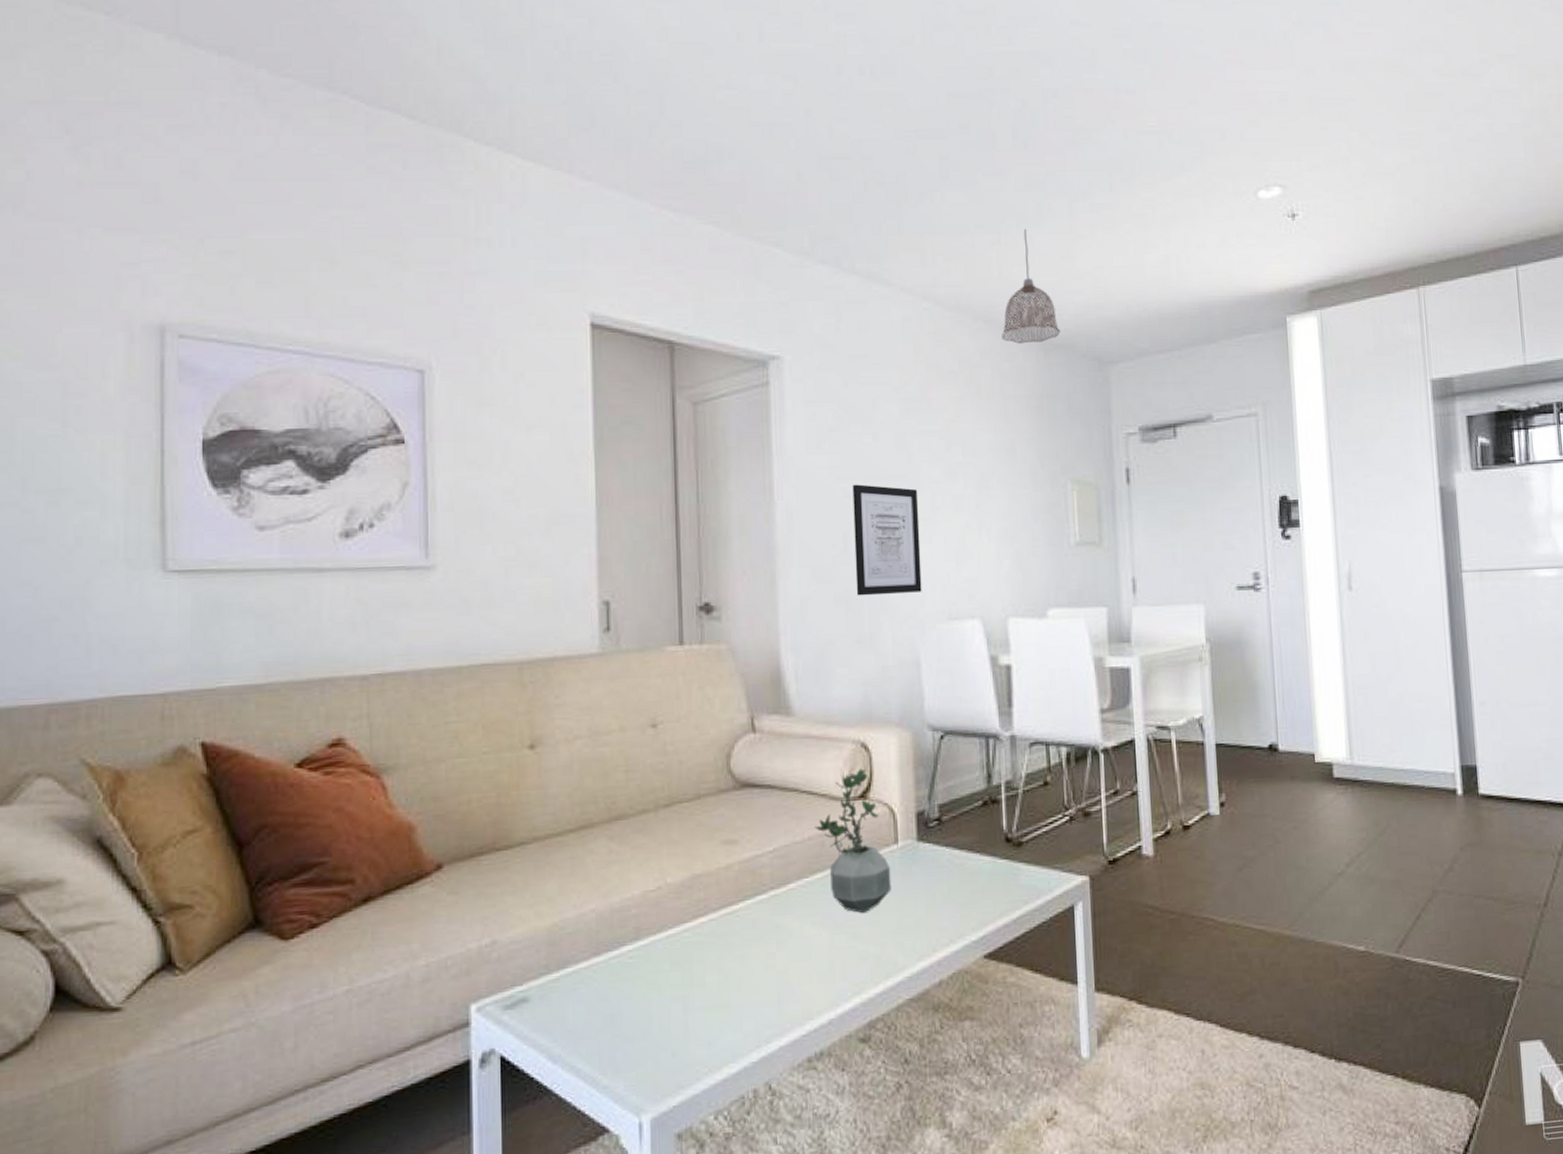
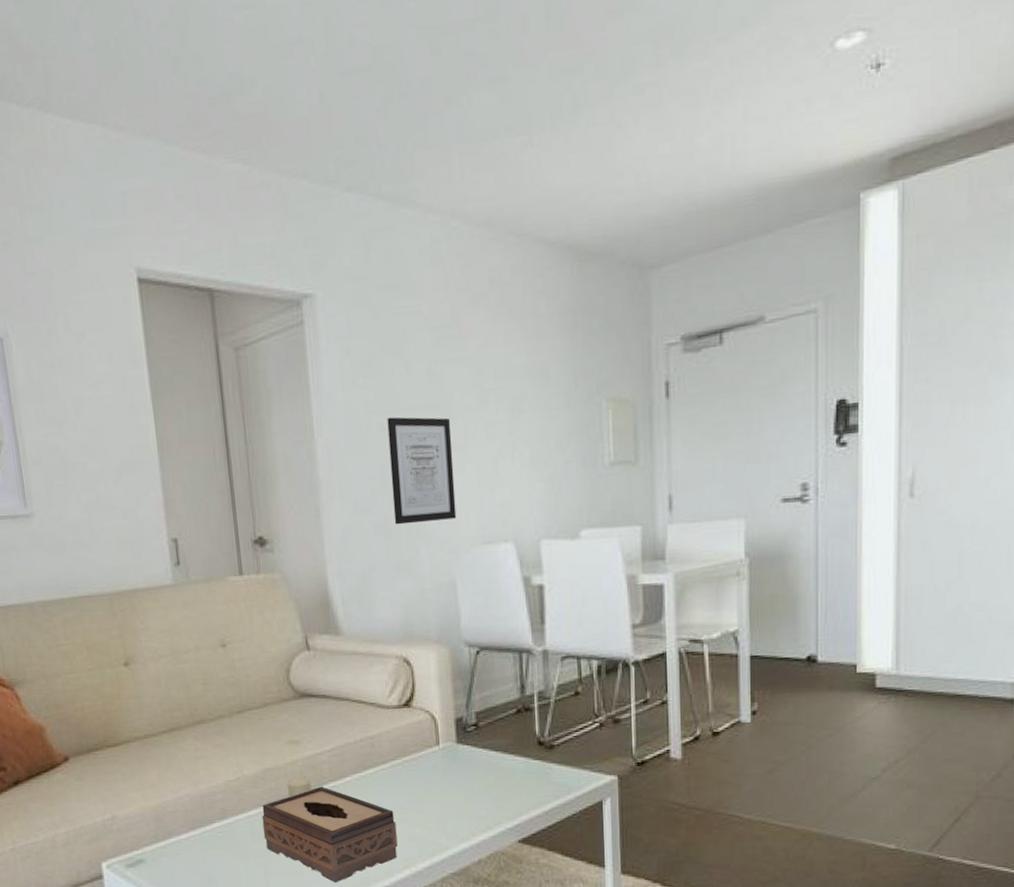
tissue box: none [685,895,847,1018] -> present [262,786,398,883]
candle: none [720,881,748,910] -> present [287,774,312,797]
potted plant: present [814,768,892,914] -> none [365,681,435,803]
pendant lamp: present [1001,228,1060,344] -> none [534,124,597,257]

